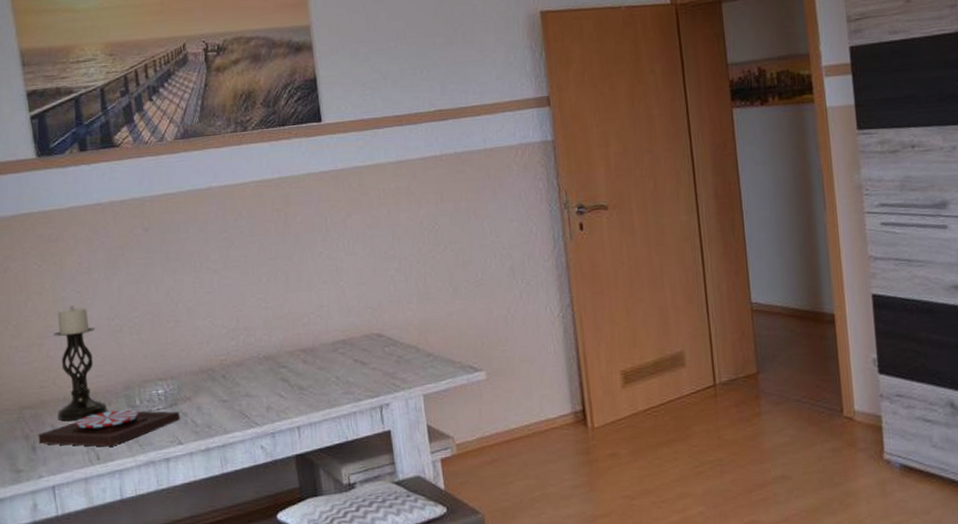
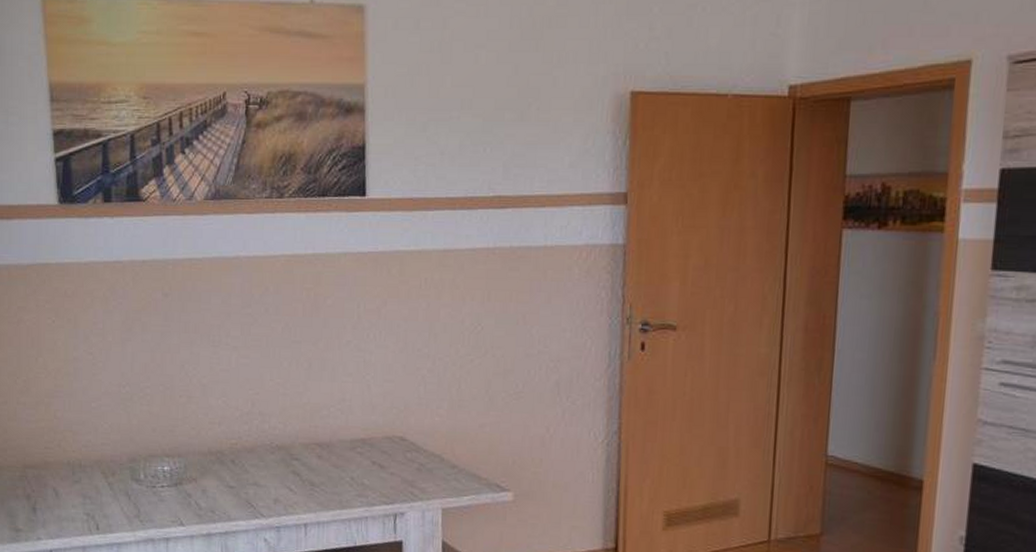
plate: present [38,410,181,447] -> none [39,481,184,518]
candle holder: present [52,305,108,421] -> none [60,366,111,487]

